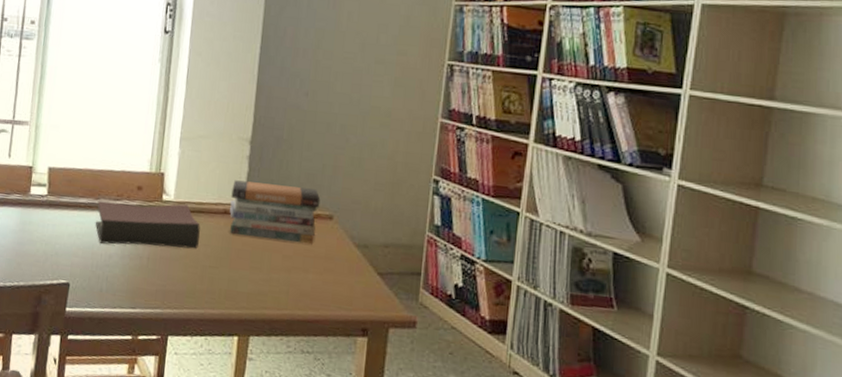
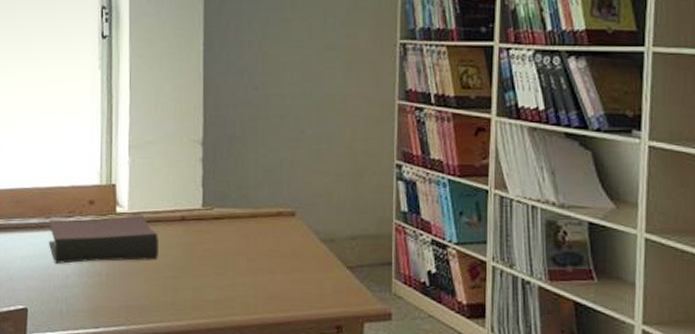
book stack: present [229,180,321,245] -> none [186,184,281,244]

